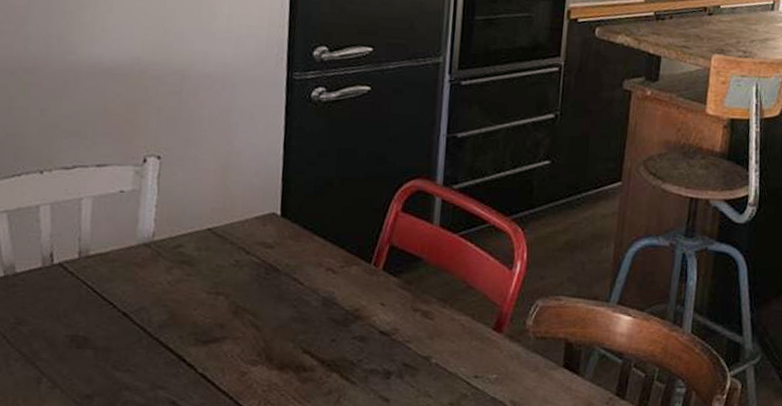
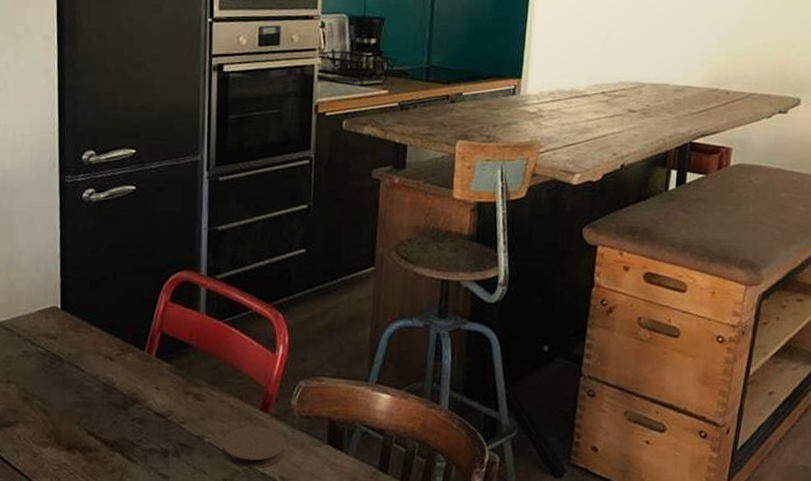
coaster: none [449,347,519,392] -> present [222,426,285,468]

